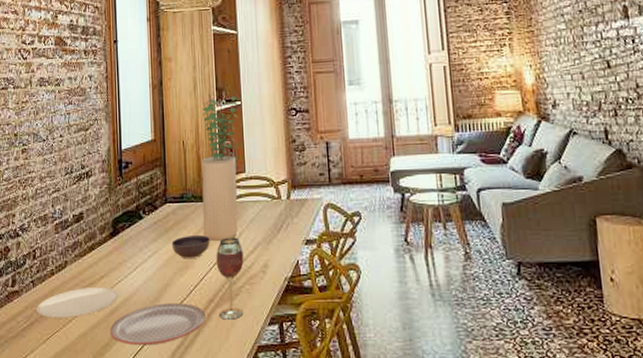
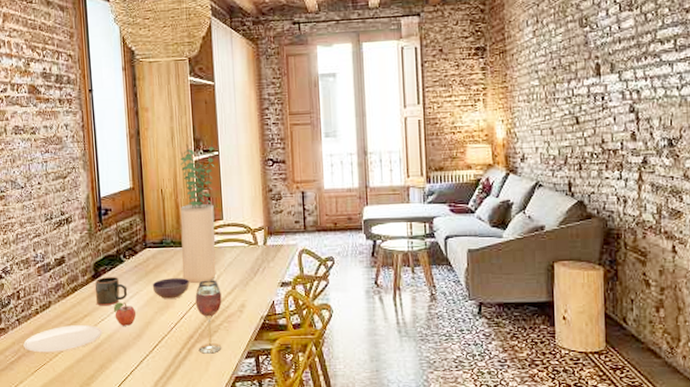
plate: present [110,303,206,346] -> none [95,339,186,377]
mug: none [112,234,146,266] -> present [95,277,128,306]
fruit: none [131,262,155,288] -> present [113,302,137,326]

